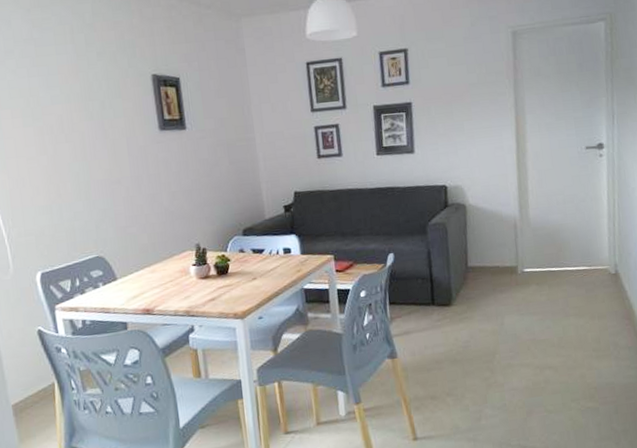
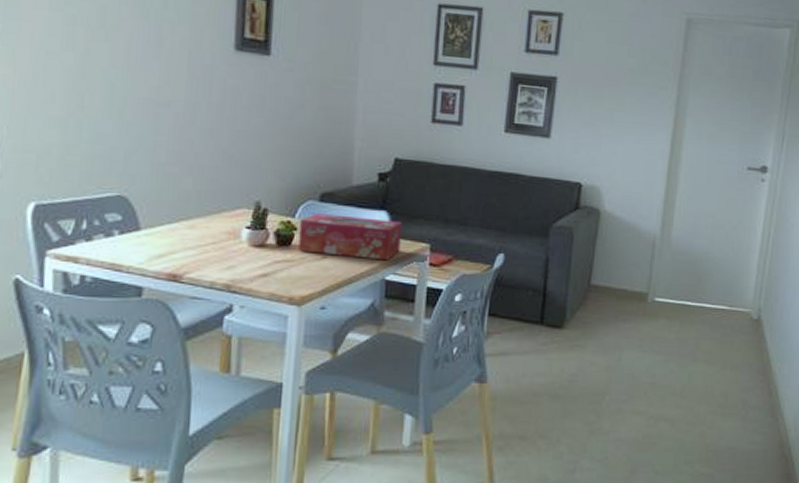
tissue box: none [231,241,311,277] -> present [298,213,402,261]

